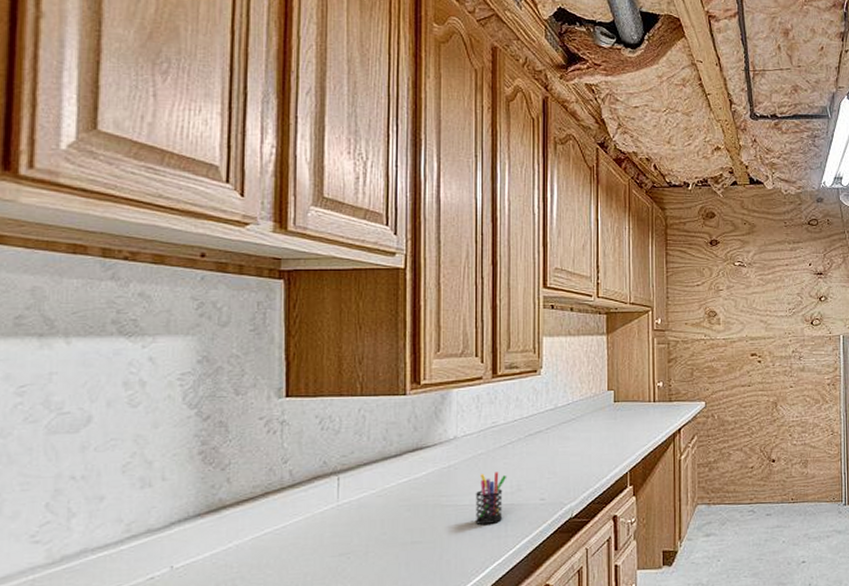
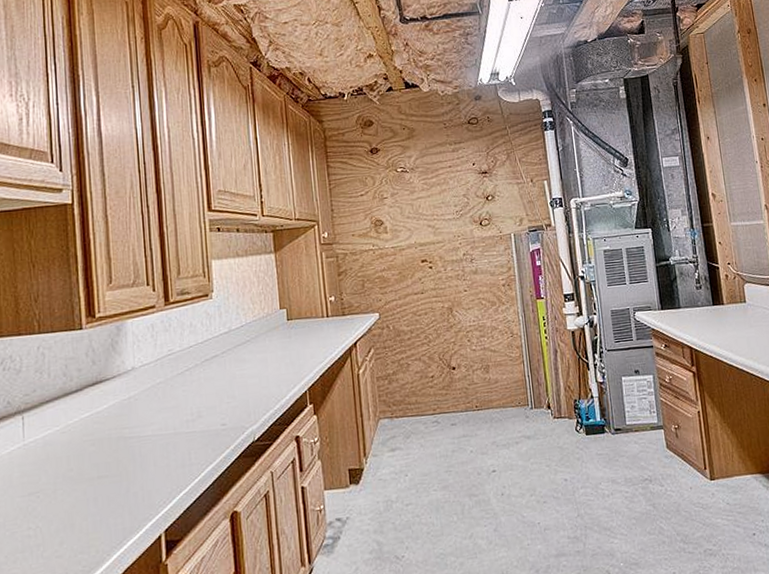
pen holder: present [475,472,507,524] -> none [156,400,187,455]

